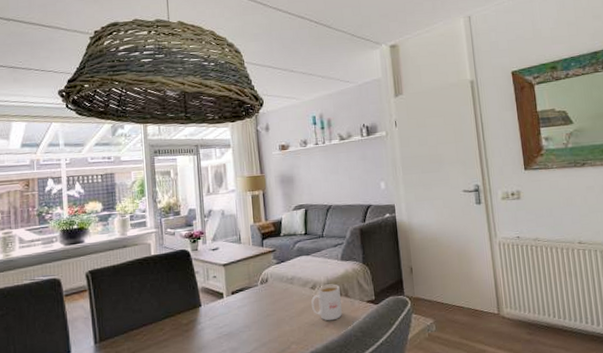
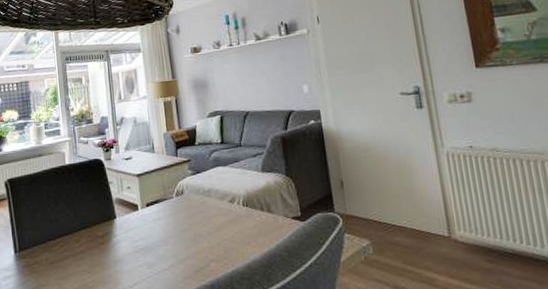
mug: present [311,284,342,321] -> none [230,197,265,238]

